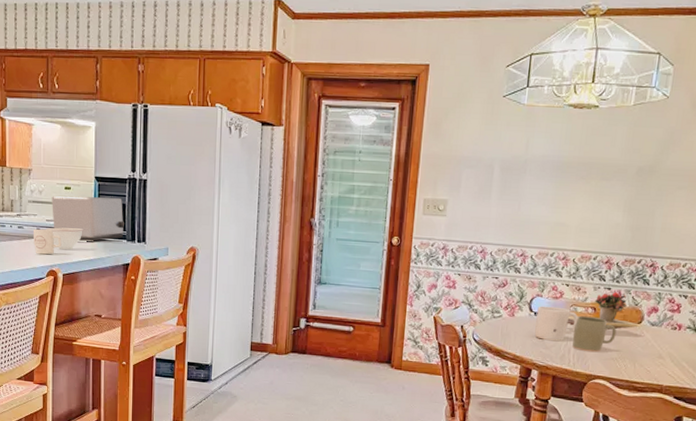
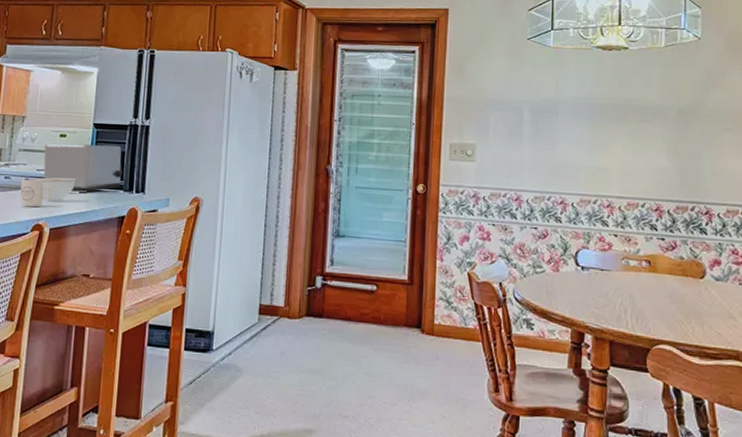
mug: present [535,306,578,342] -> none [584,259,632,300]
flower arrangement: present [567,292,641,331] -> none [619,243,704,287]
mug: present [572,315,617,353] -> none [627,270,677,313]

